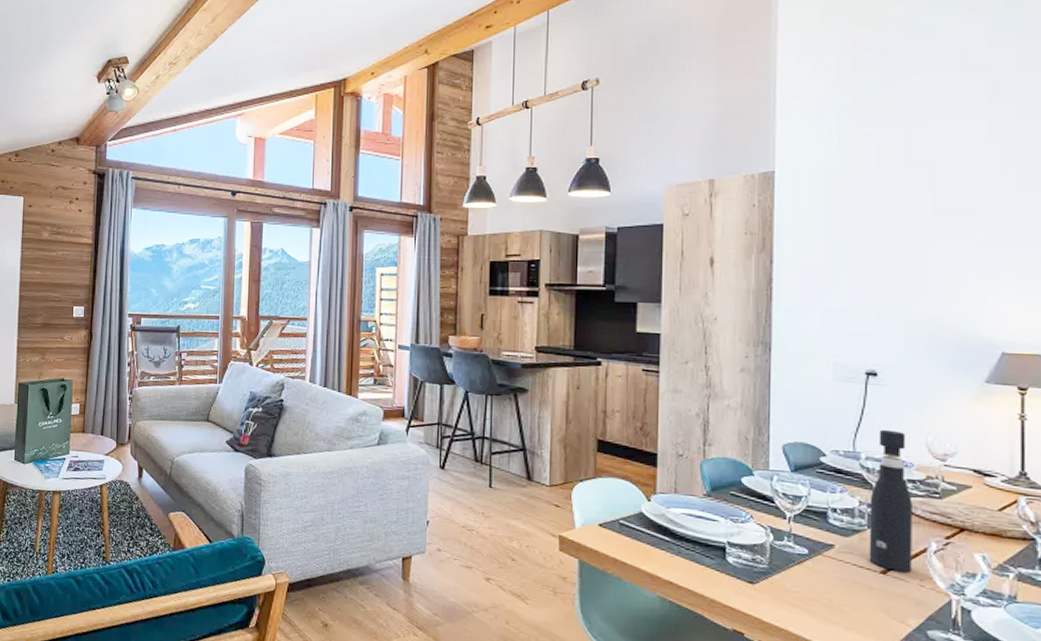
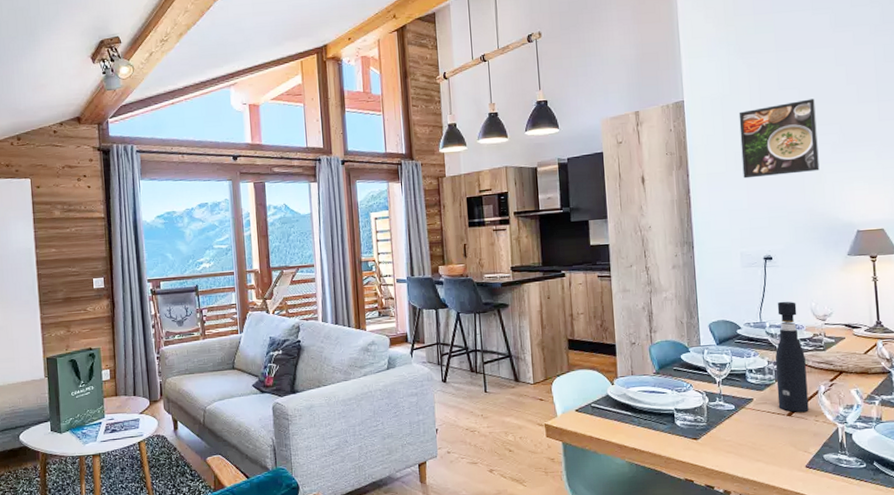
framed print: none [846,182,955,273] -> present [739,99,820,179]

